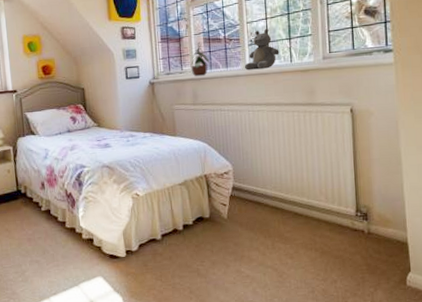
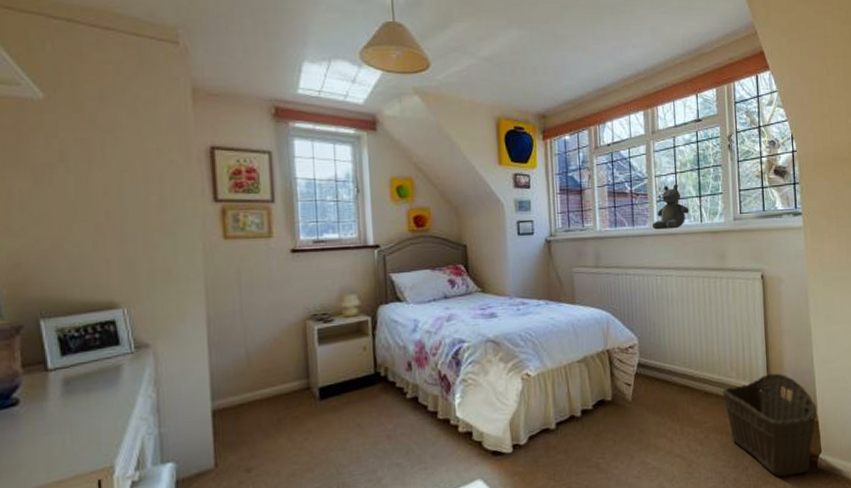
potted plant: present [190,41,209,77] -> none [592,195,614,236]
wicker basket: none [311,198,408,291] -> present [722,373,818,477]

